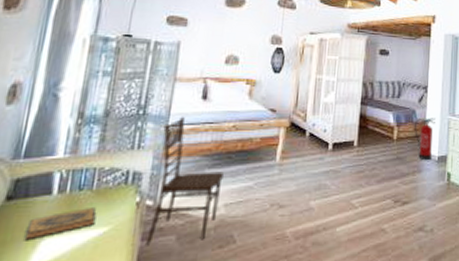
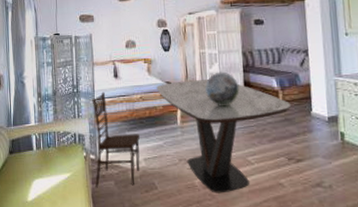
hardback book: present [24,206,97,241] -> none [23,158,62,181]
dining table: none [256,108,405,245] -> present [156,78,292,193]
decorative sphere: none [316,102,354,141] -> present [205,71,240,106]
fire extinguisher: present [414,118,436,161] -> none [299,80,321,122]

